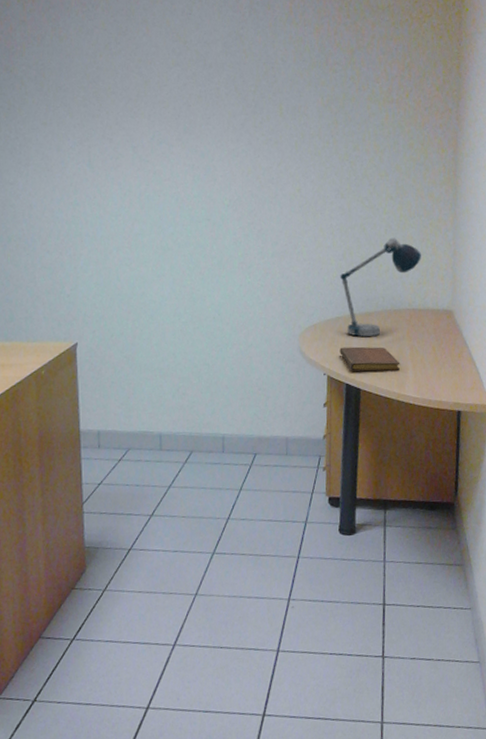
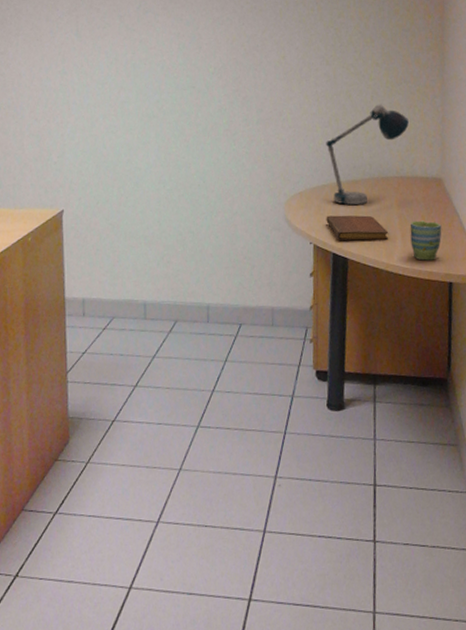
mug: none [421,351,452,391] -> present [410,220,442,261]

